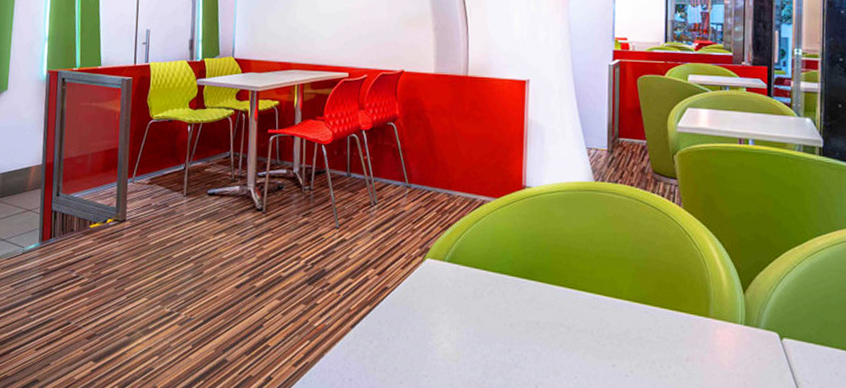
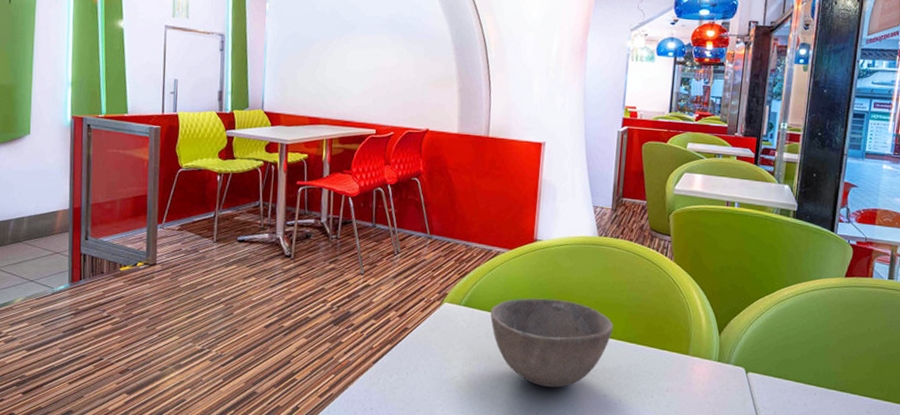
bowl: none [478,252,618,356] -> present [490,298,614,388]

